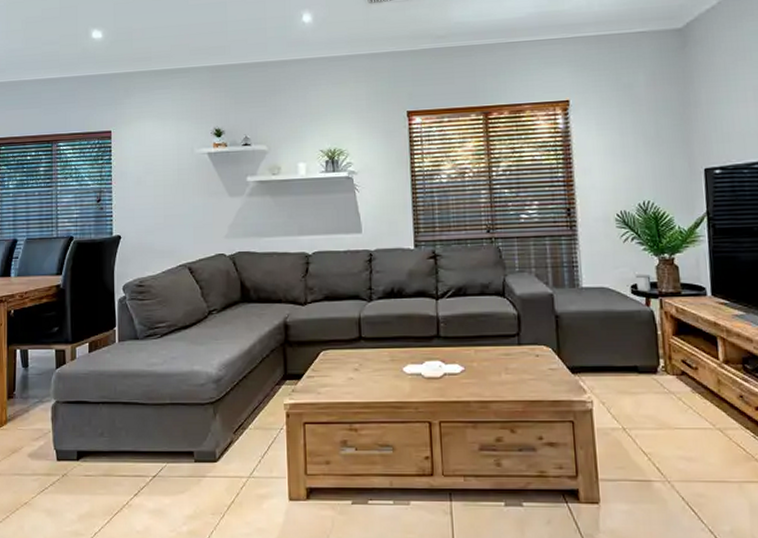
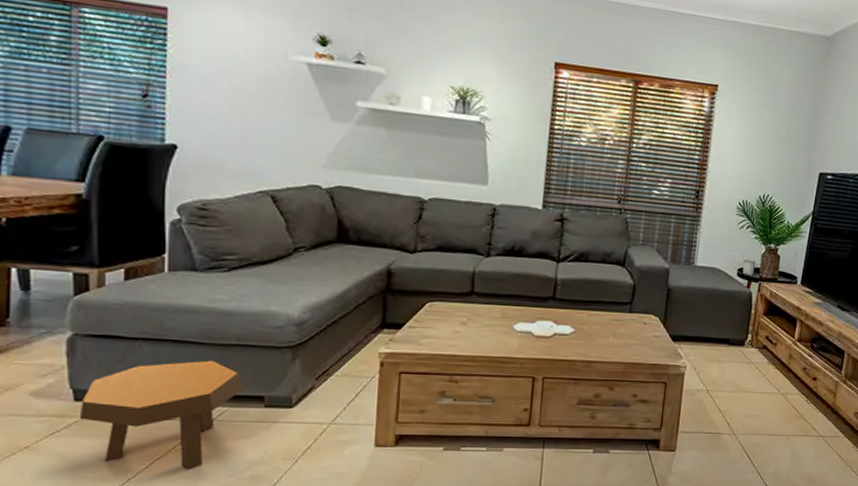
footstool: none [60,419,179,525] -> present [79,360,246,470]

